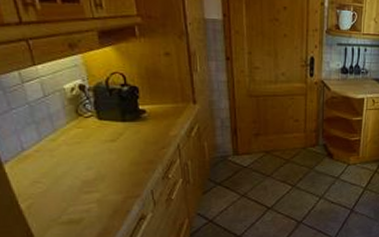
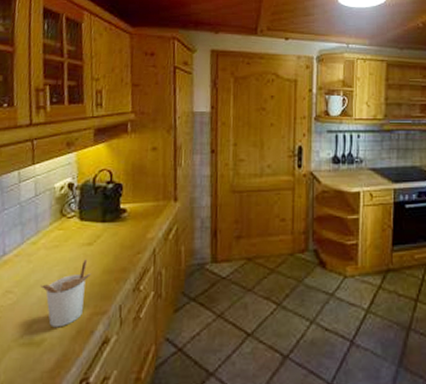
utensil holder: none [69,154,119,209] -> present [40,259,91,328]

